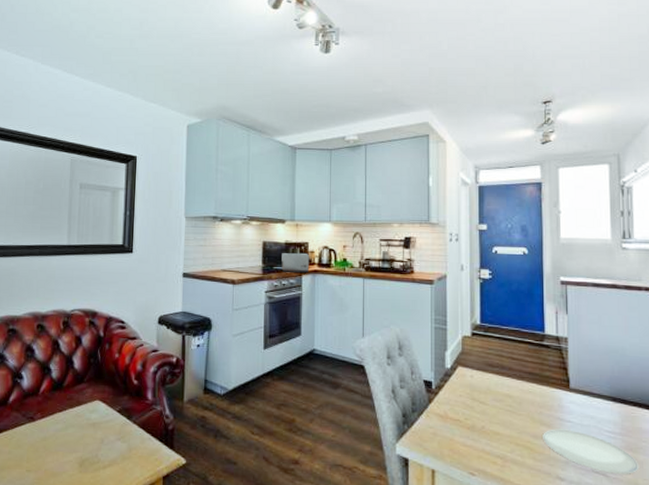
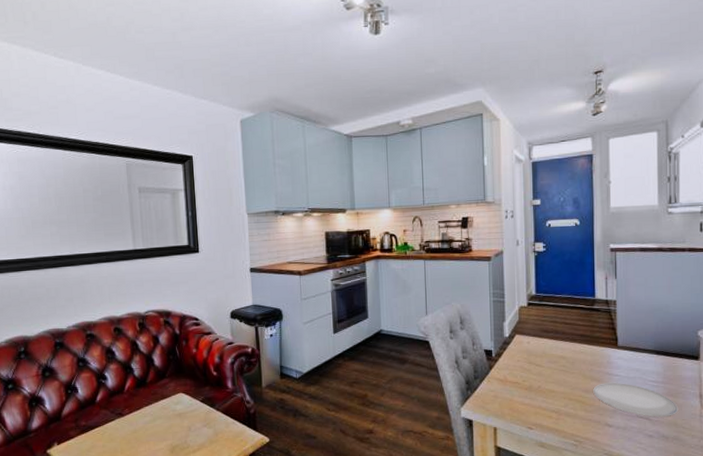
toaster: present [281,253,310,274] -> none [344,241,373,261]

